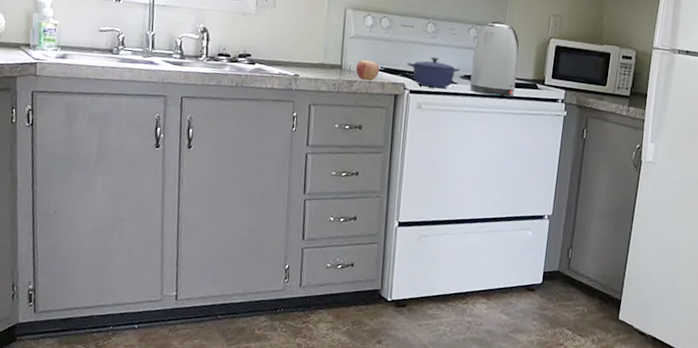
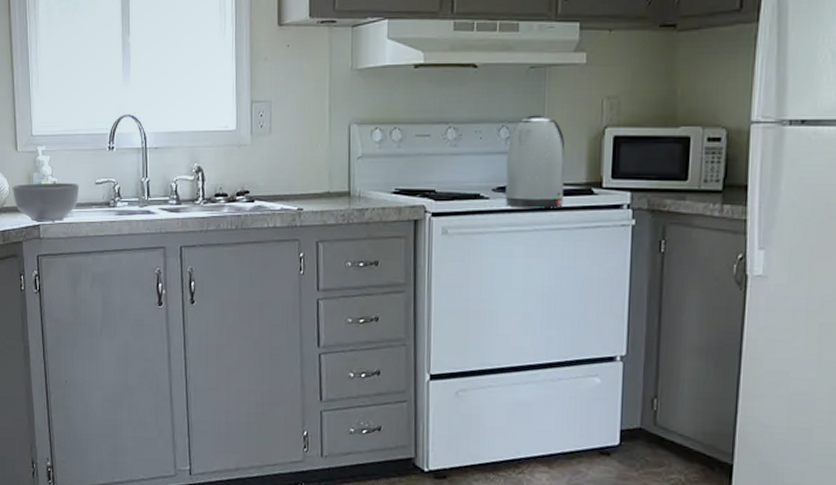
bowl: none [8,22,82,61] -> present [11,182,79,222]
fruit: present [355,58,379,81] -> none [366,180,393,207]
cooking pot: present [407,56,461,89] -> none [426,169,492,207]

